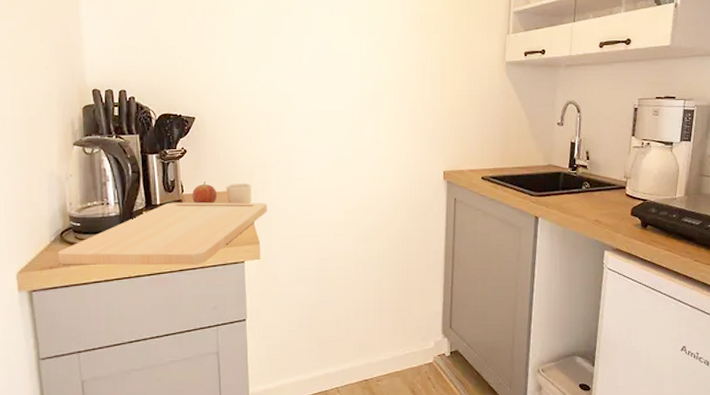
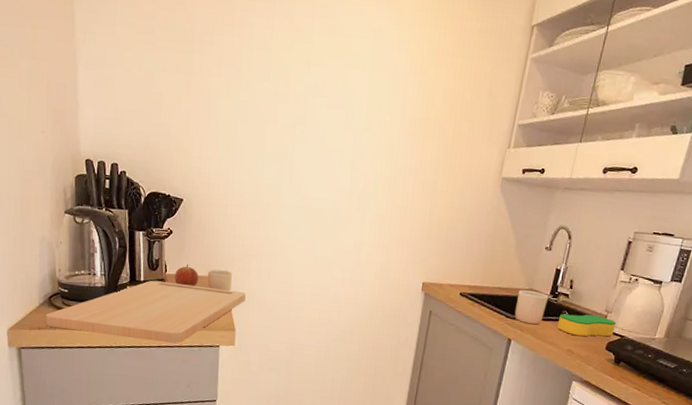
mug: none [537,167,567,200] -> present [514,290,548,325]
sponge: none [580,183,637,206] -> present [557,313,617,337]

